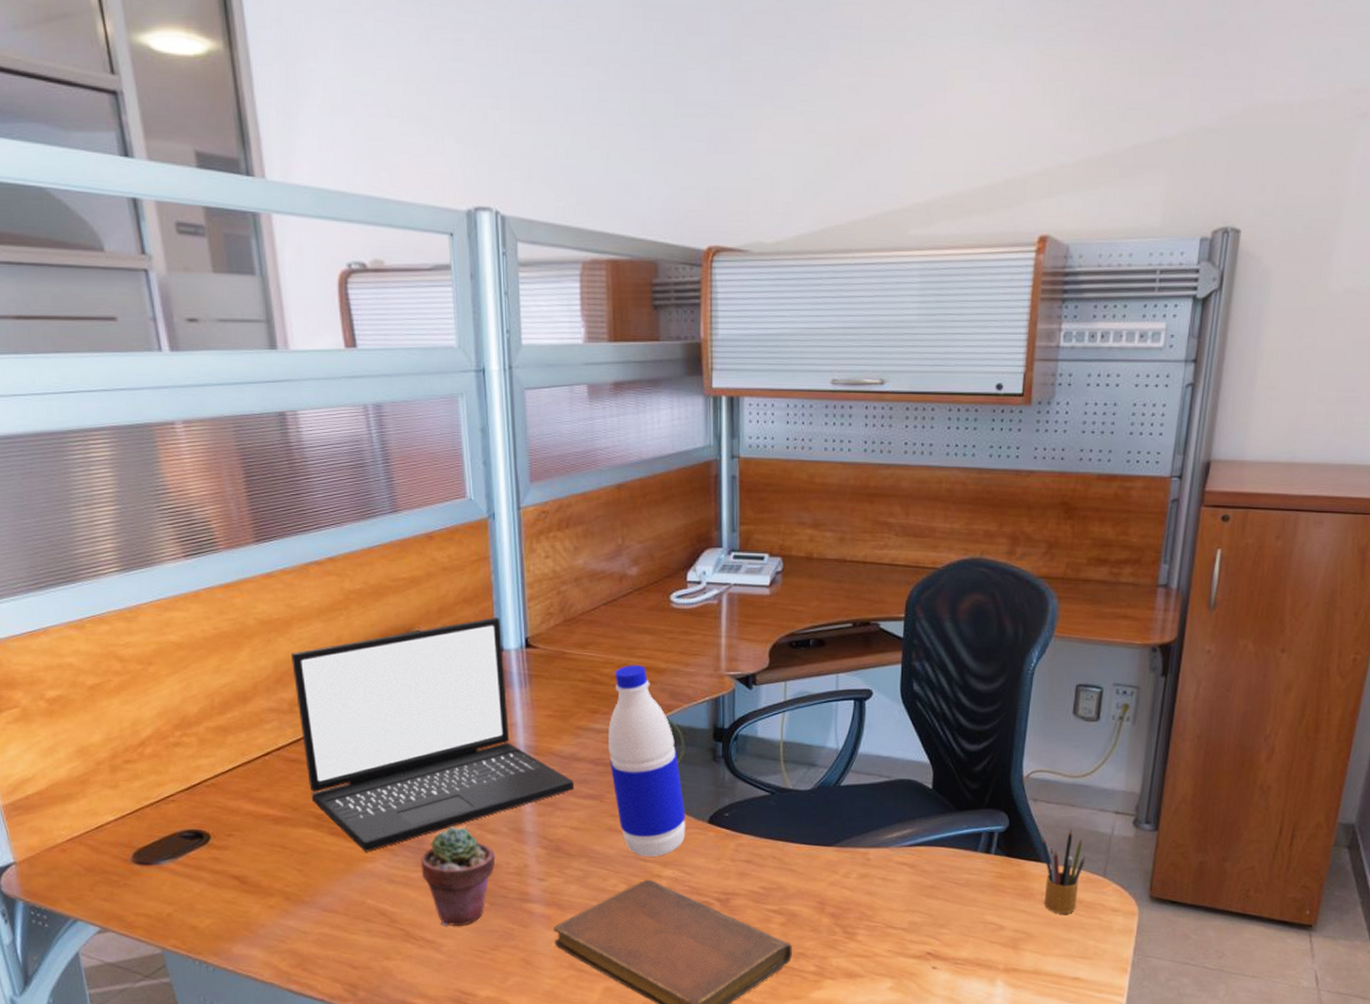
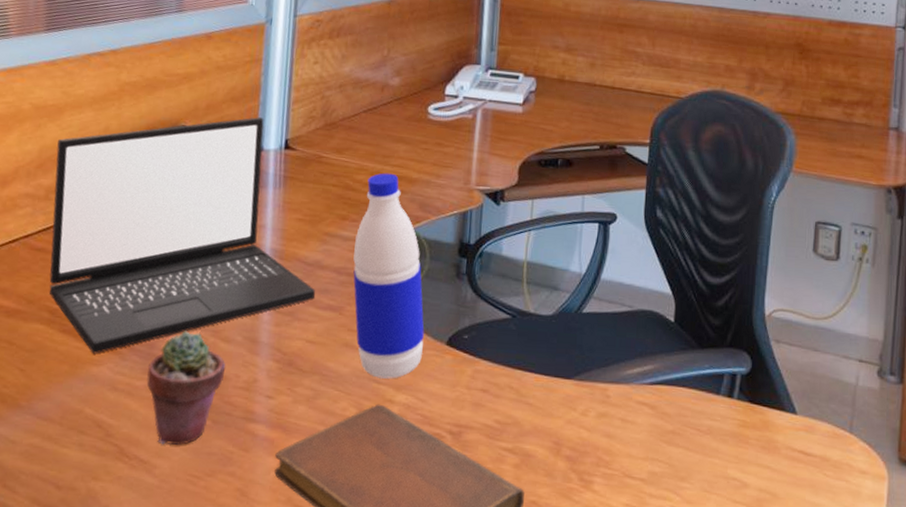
pencil box: present [1041,829,1086,913] -> none [785,376,831,473]

